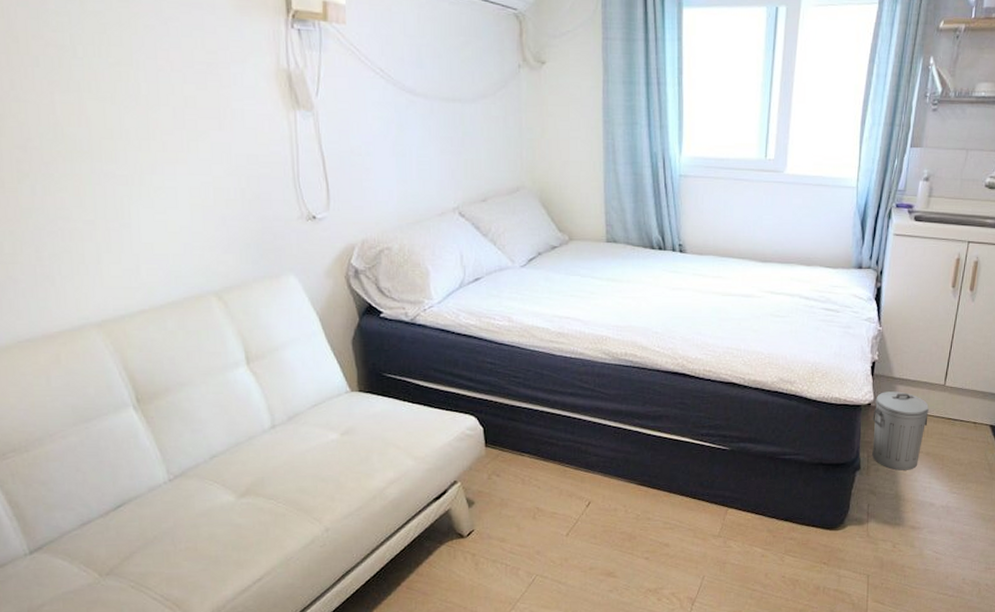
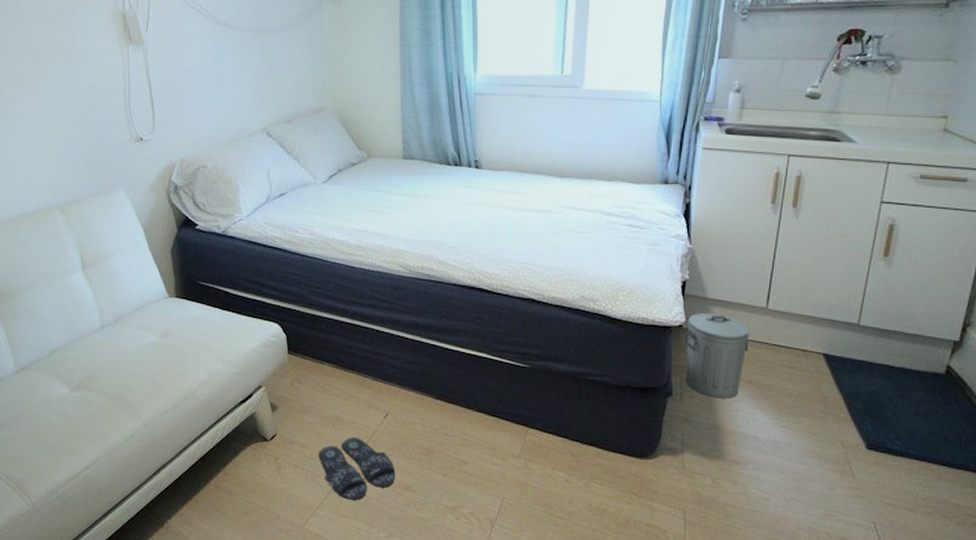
slippers: none [519,527,598,591] -> present [319,436,396,500]

